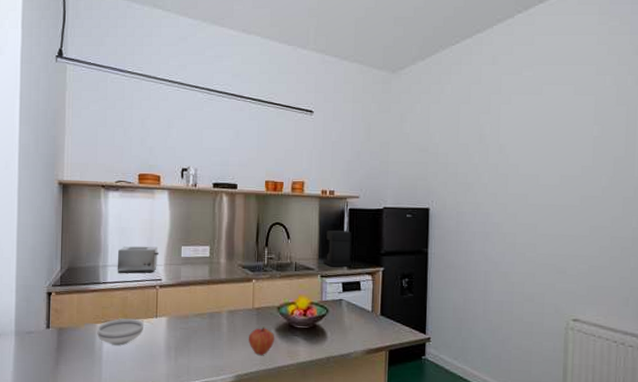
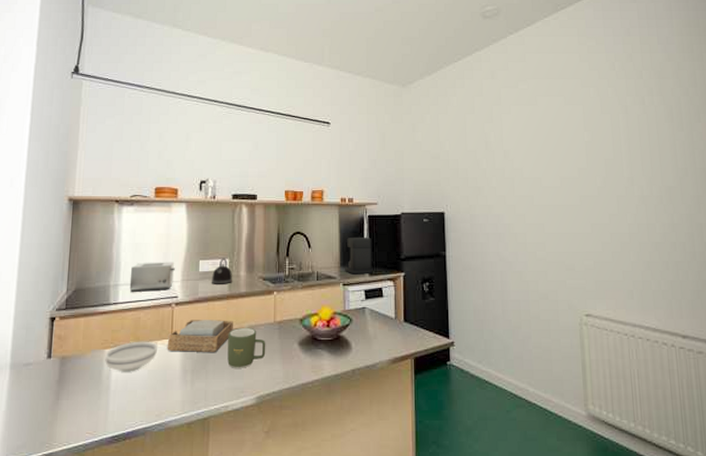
napkin holder: none [152,301,214,333] -> present [167,320,233,352]
kettle: none [192,245,214,270] -> present [211,258,233,284]
mug: none [208,311,245,349] -> present [227,327,266,368]
fruit: present [249,326,275,356] -> none [271,341,298,373]

